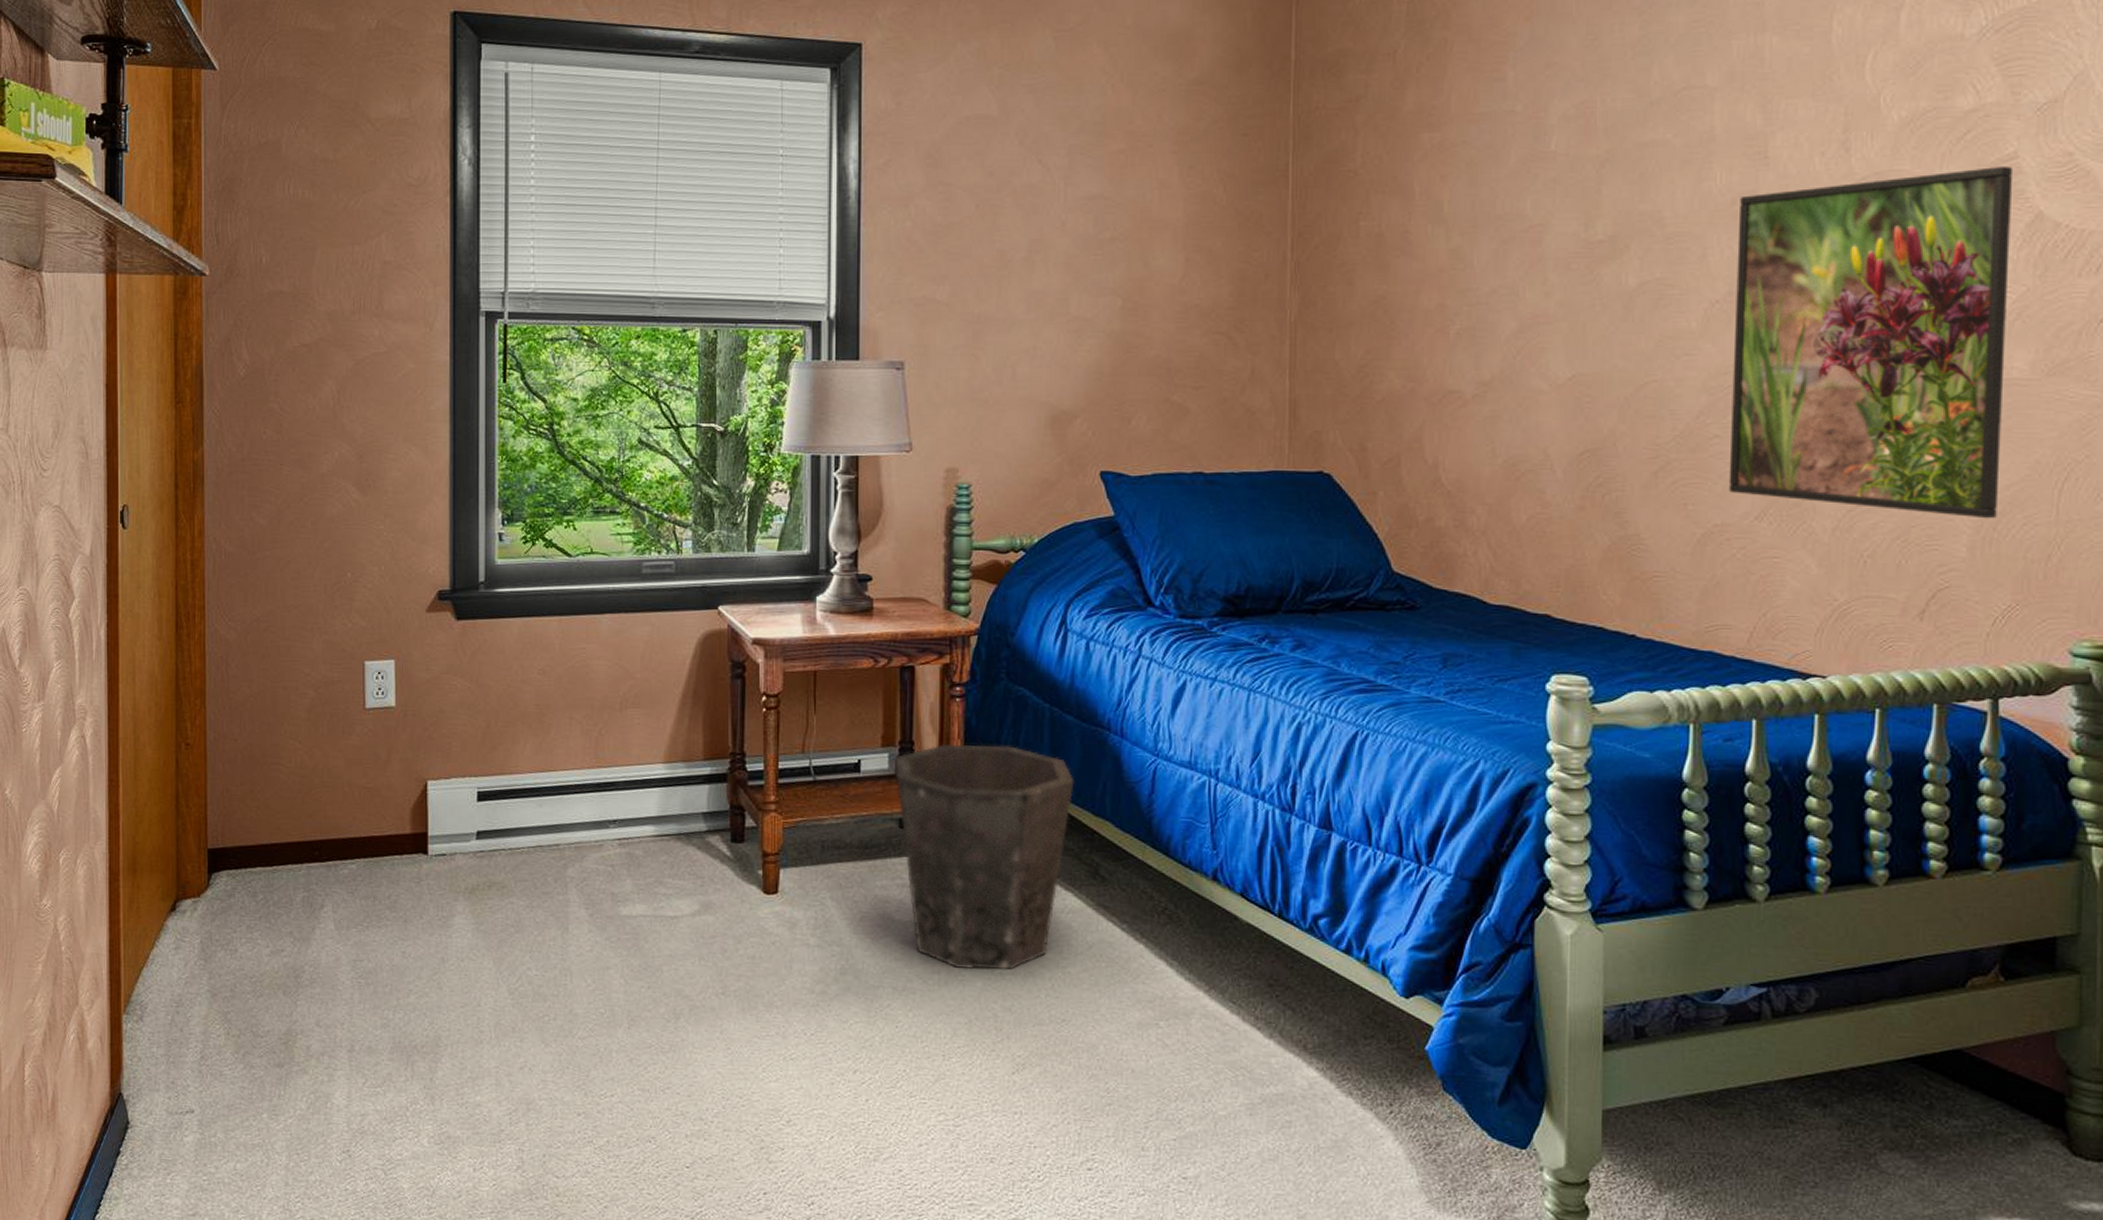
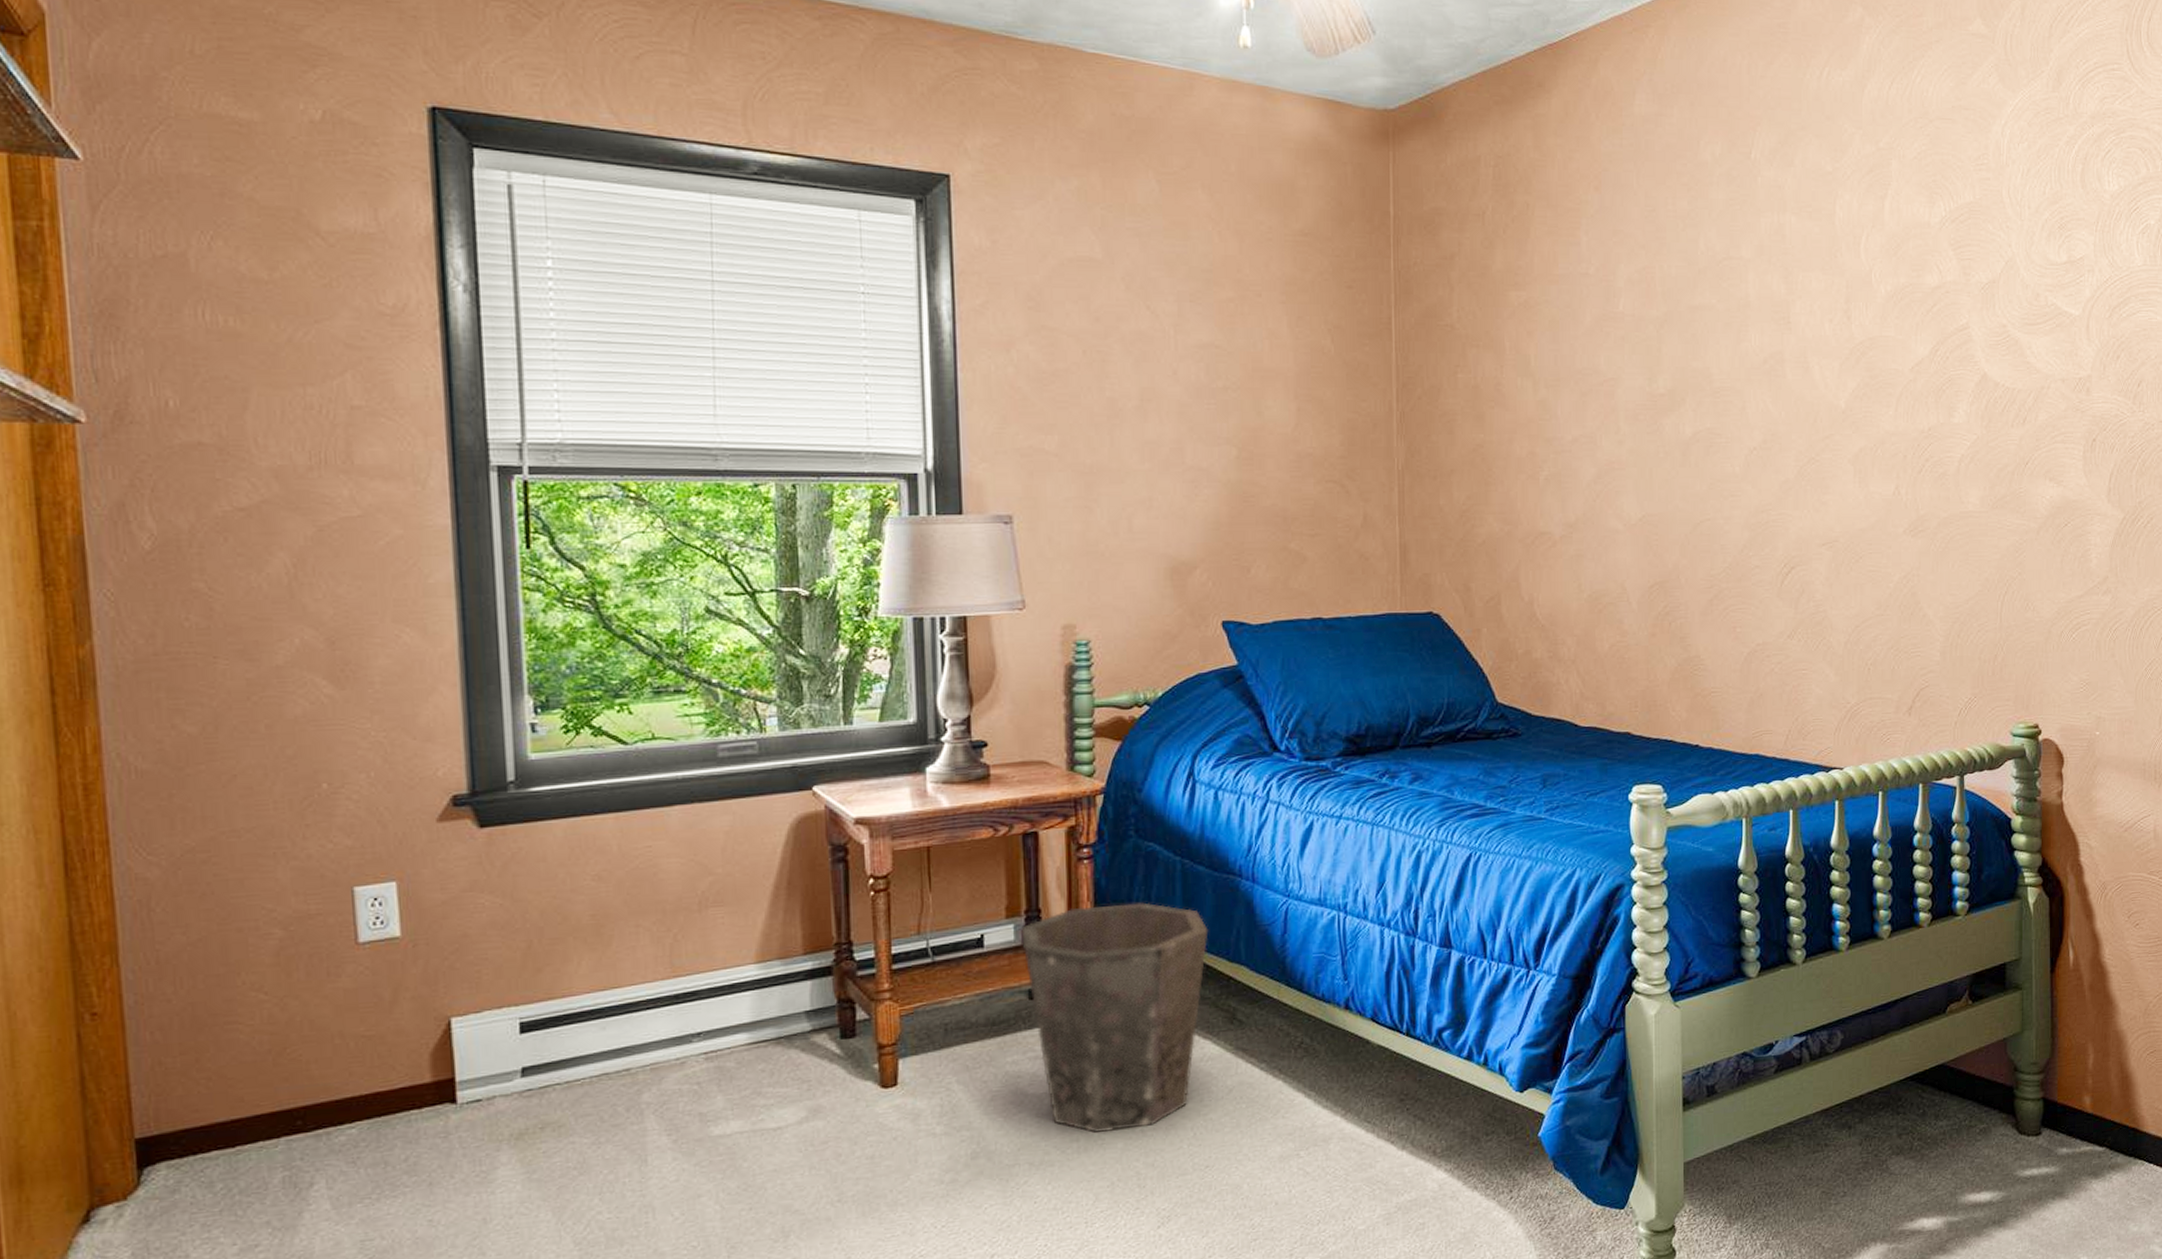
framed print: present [1728,167,2014,519] -> none [1767,335,1966,628]

